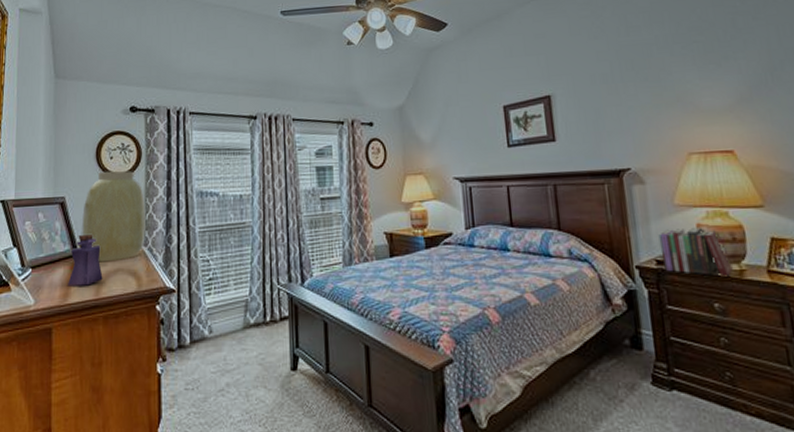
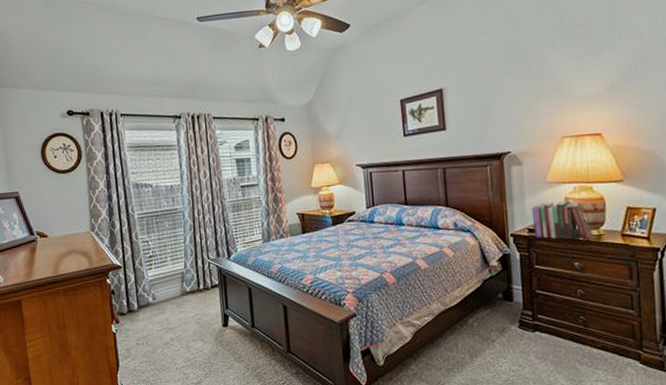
perfume bottle: present [68,235,103,286] -> none [30,223,59,266]
vase: present [81,171,145,262] -> none [35,167,92,246]

